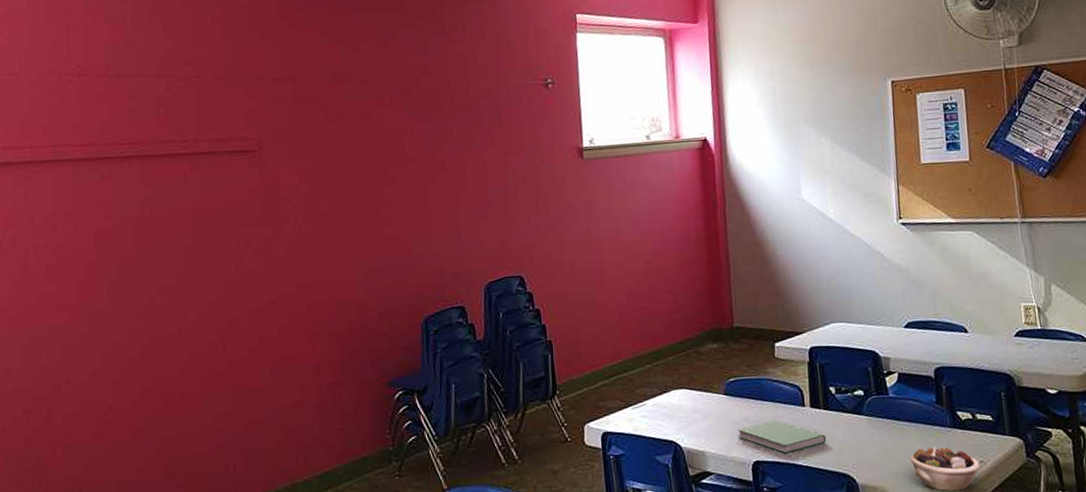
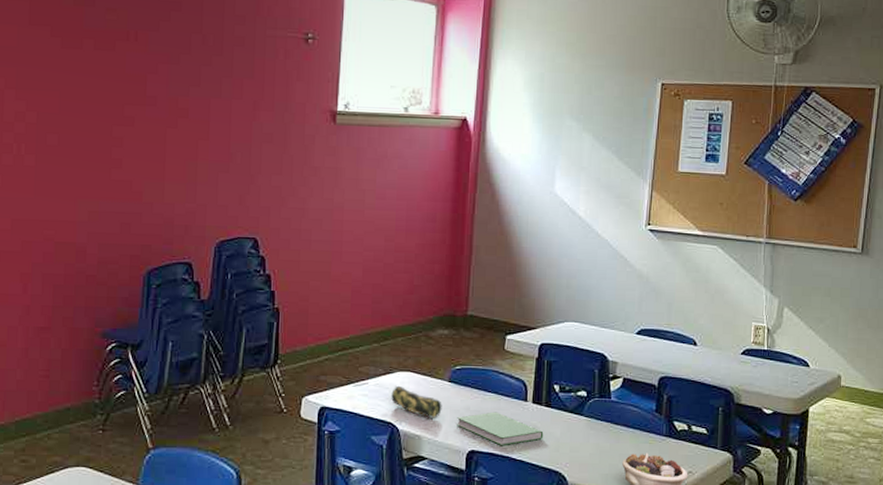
pencil case: none [670,403,722,433] -> present [391,385,442,418]

